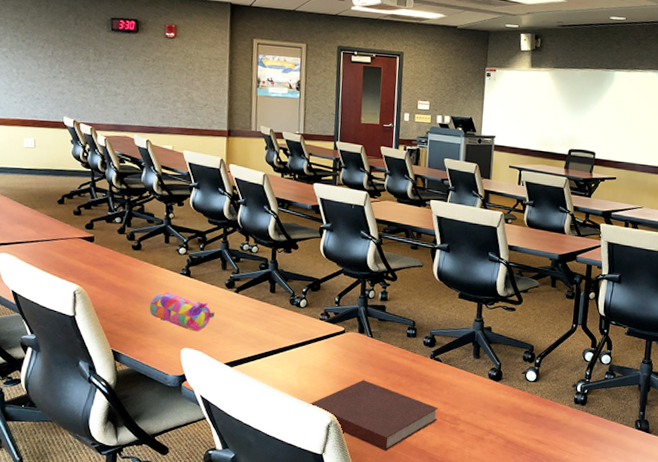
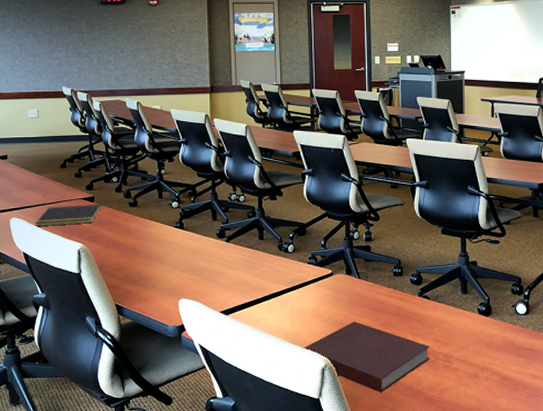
notepad: none [27,244,101,265] -> present [35,204,101,227]
pencil case: present [149,292,215,332] -> none [147,245,208,282]

